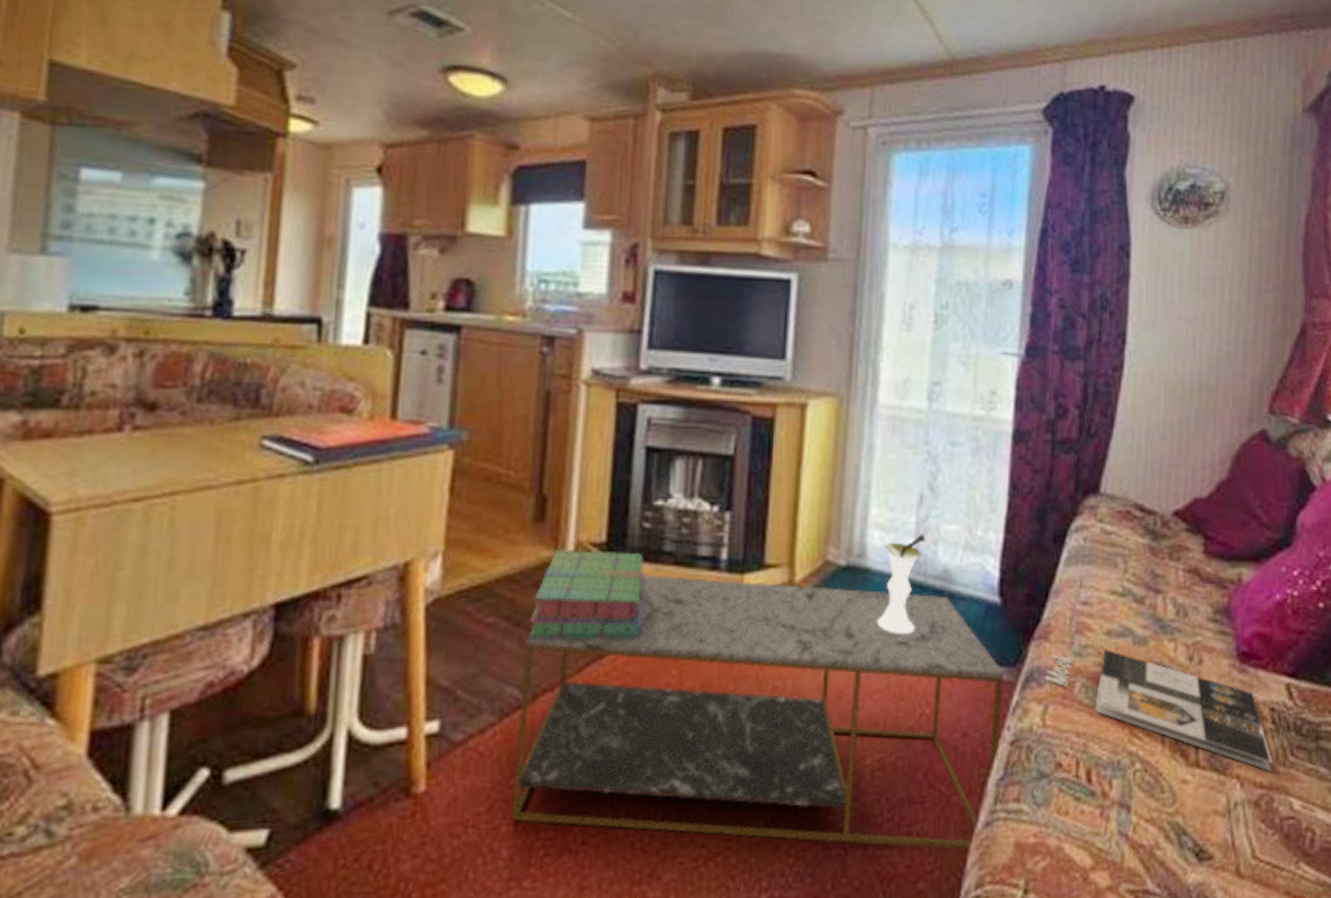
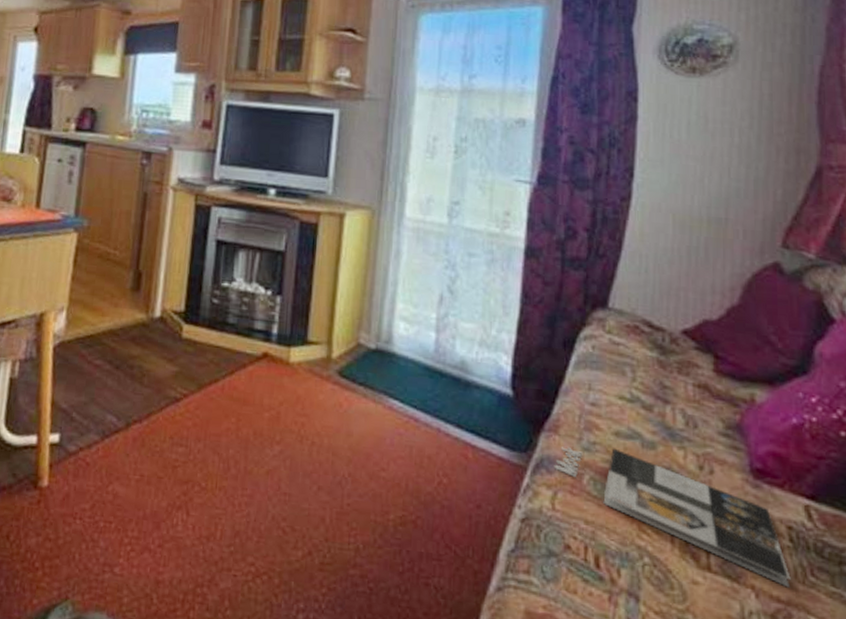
coffee table: present [511,574,1005,851] -> none [107,339,516,610]
stack of books: present [527,550,644,640] -> none [124,314,212,390]
vase: present [877,534,926,635] -> none [401,329,445,413]

